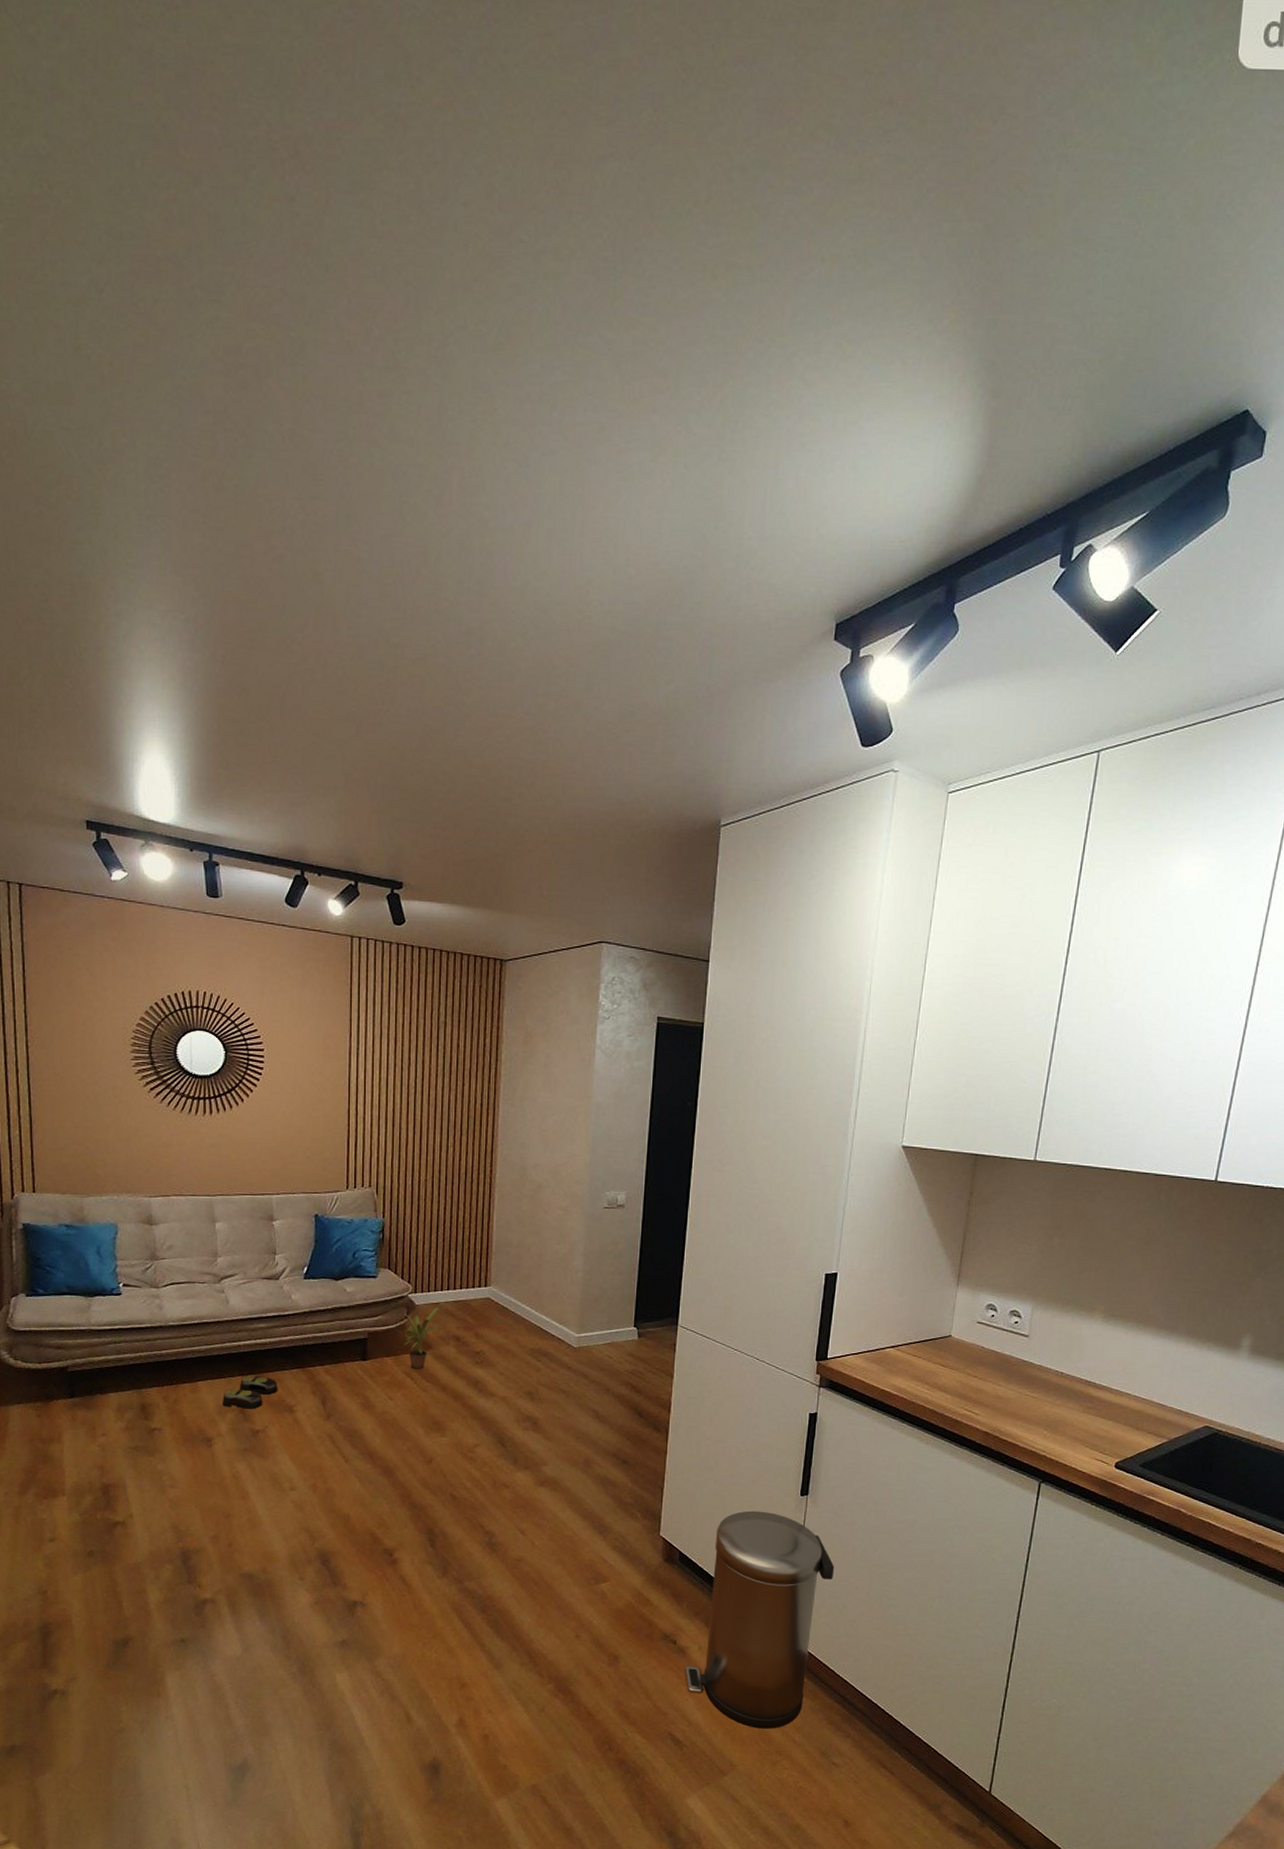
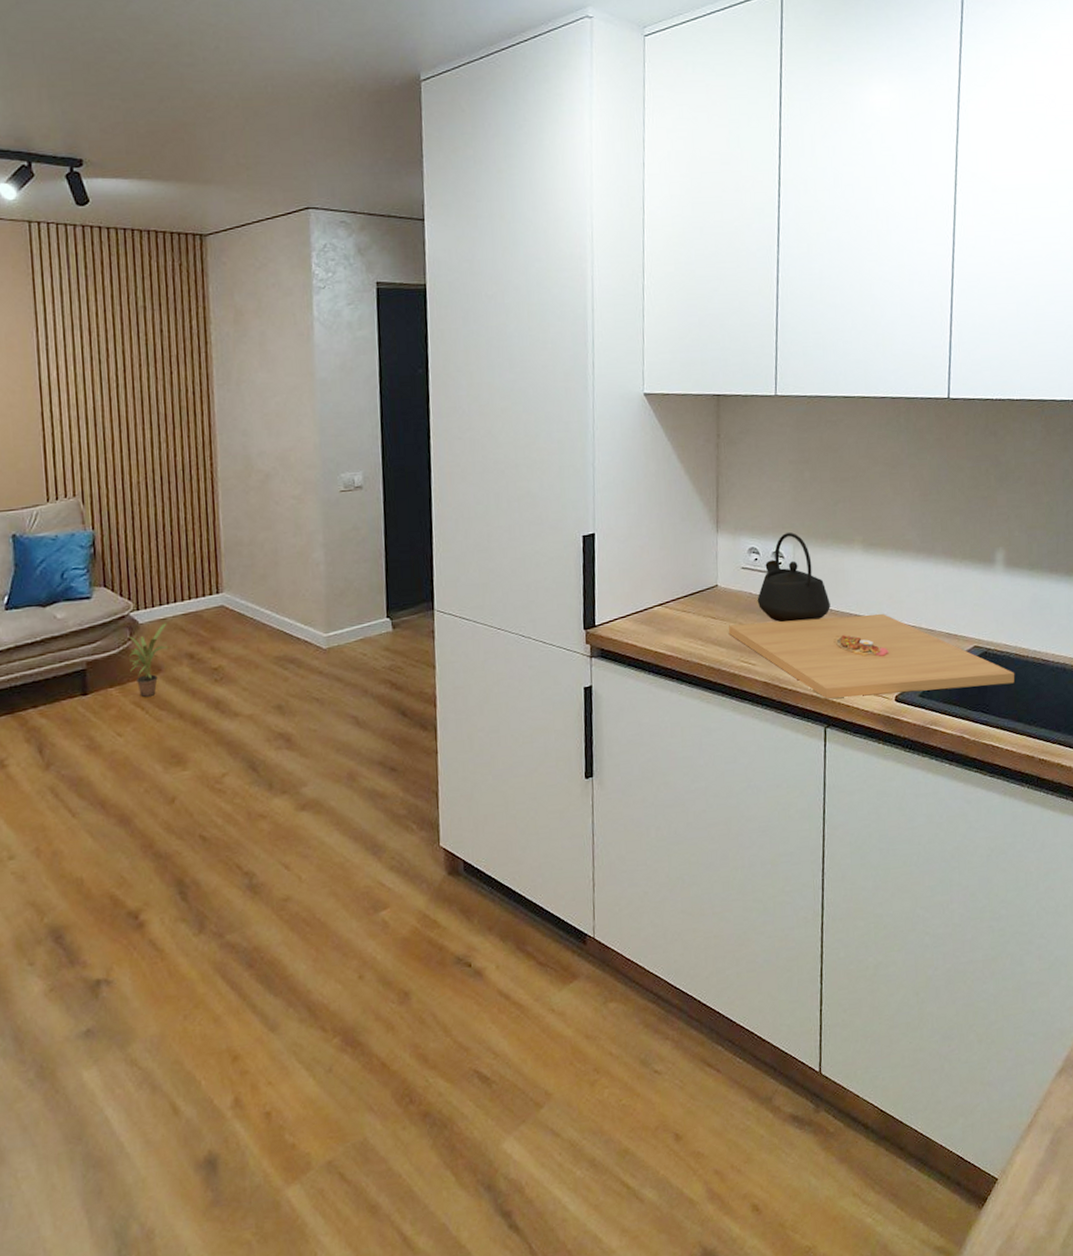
pedal bin: present [684,1510,834,1729] -> none [483,801,630,1047]
platter: none [955,1374,1244,1467] -> present [728,614,1015,699]
kettle: none [988,1294,1062,1380] -> present [757,532,831,623]

